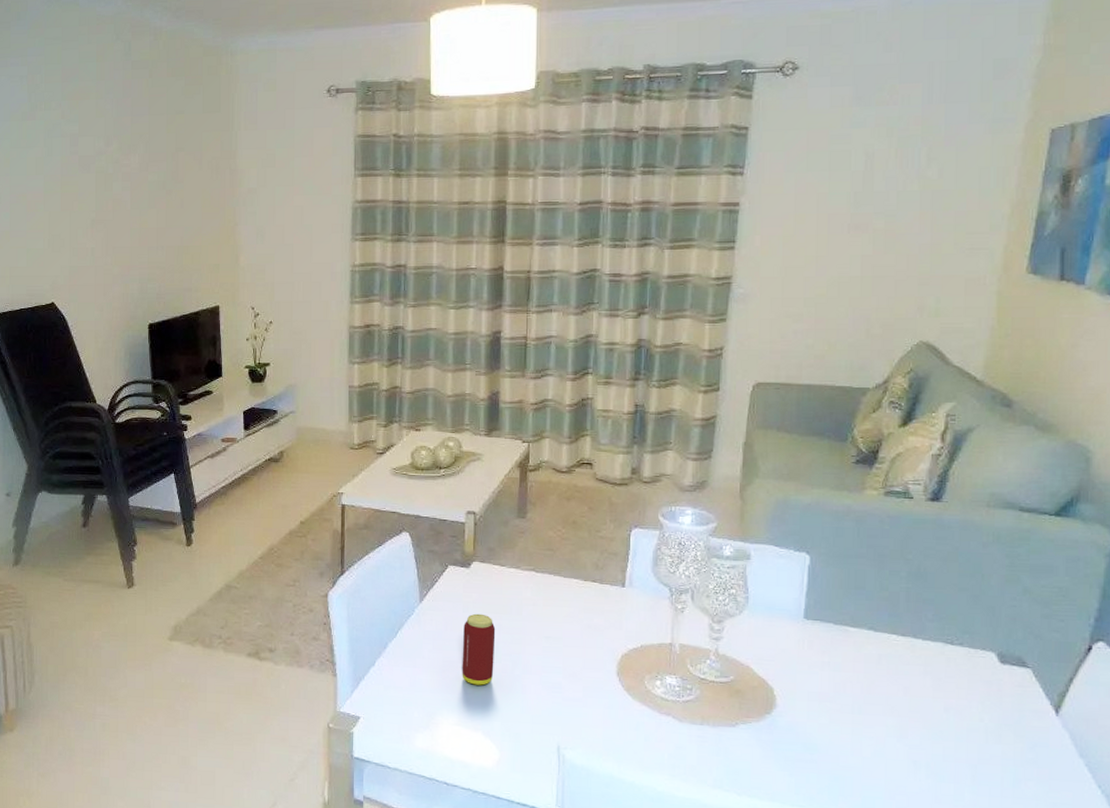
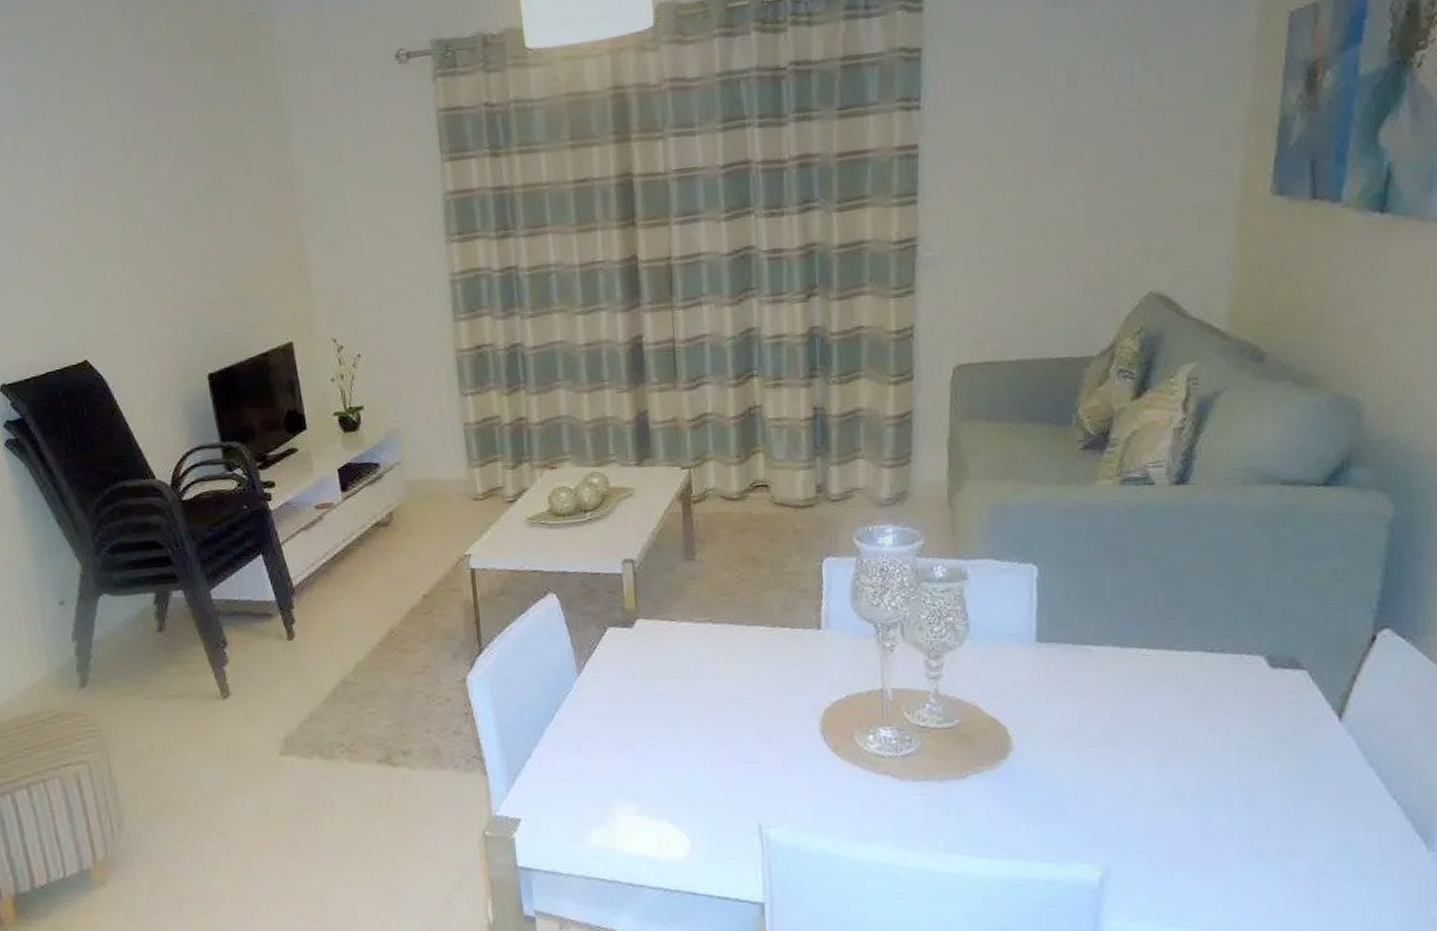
beverage can: present [462,613,496,686] -> none [633,680,675,766]

